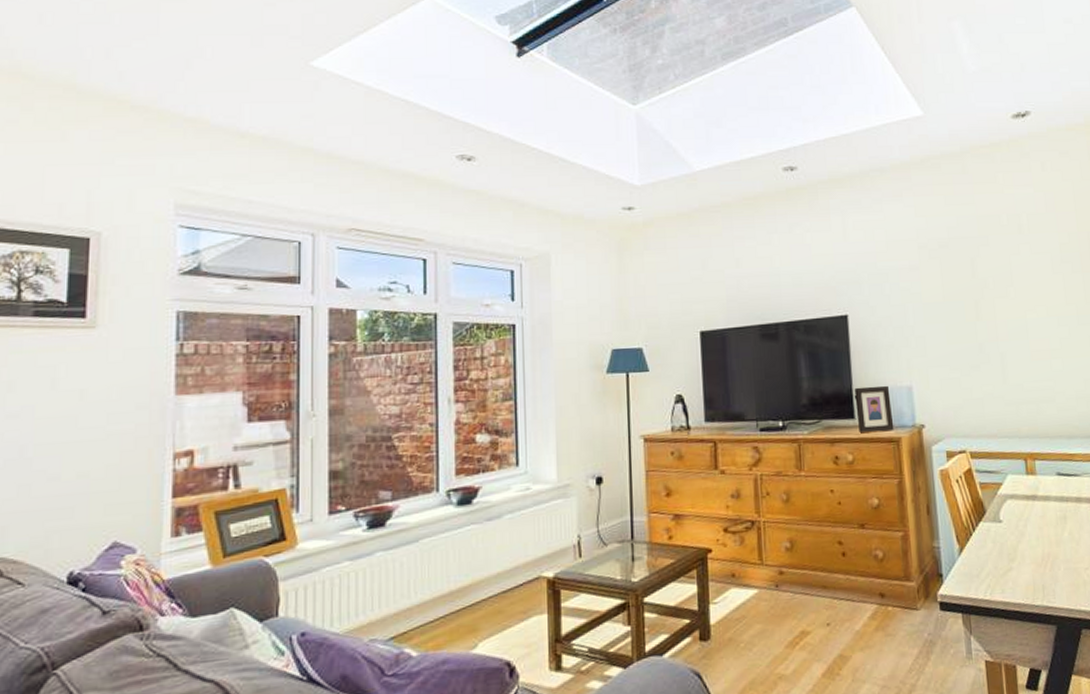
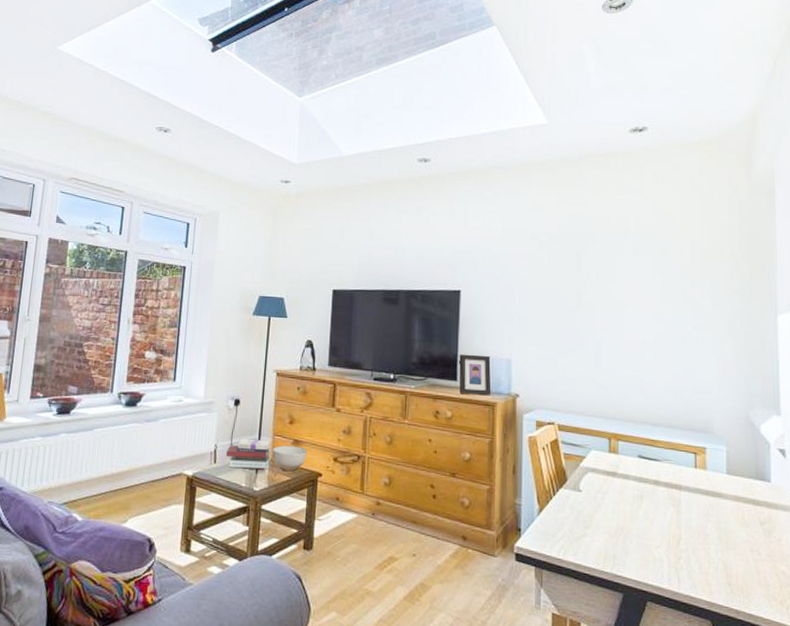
books: none [593,519,649,560] -> present [226,438,271,470]
bowl: none [649,521,691,553] -> present [272,445,307,472]

